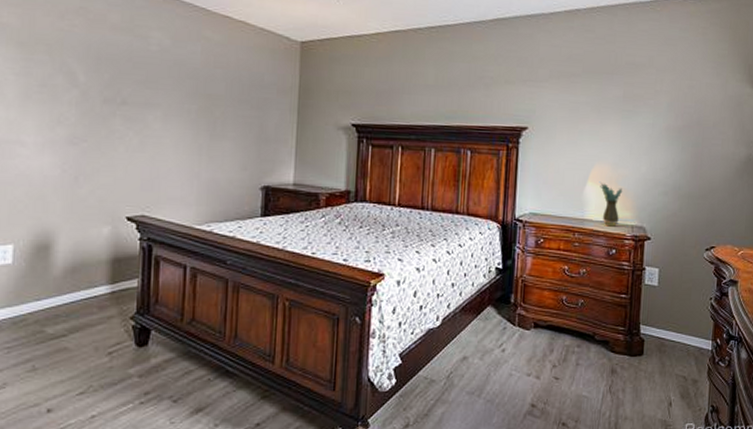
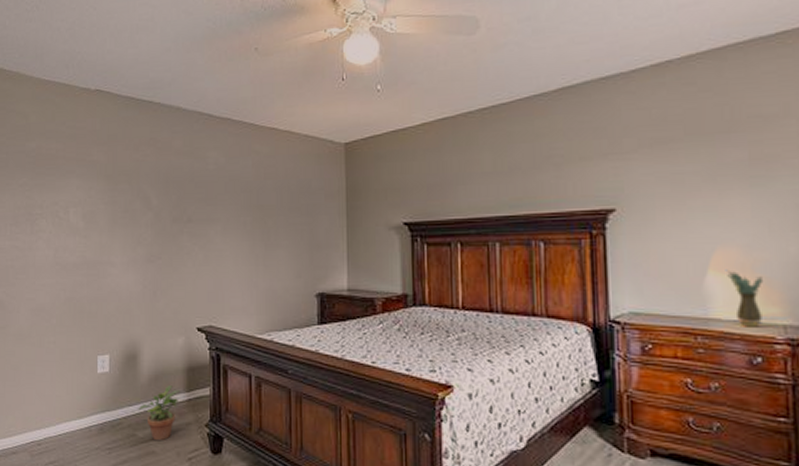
potted plant: none [48,278,103,337] -> present [138,386,181,441]

